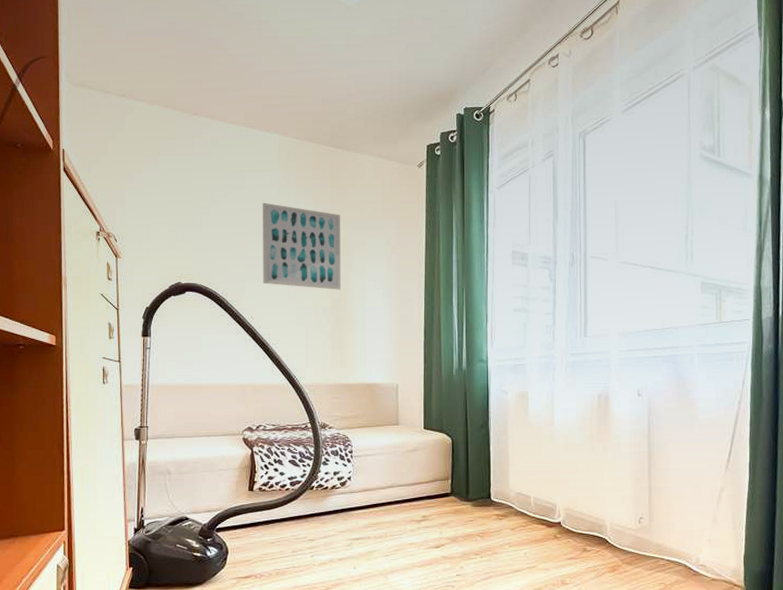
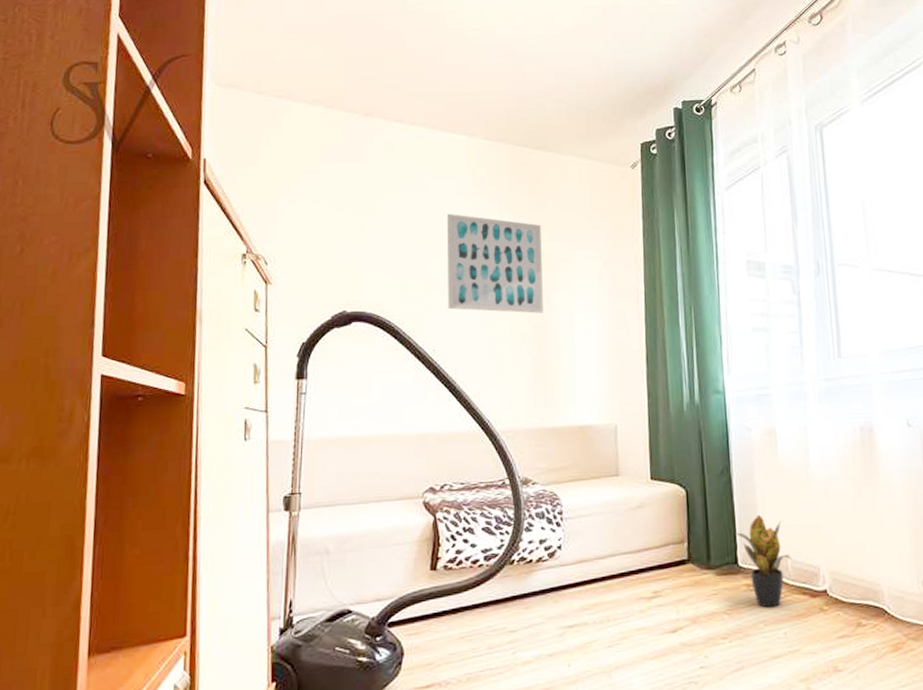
potted plant: none [490,461,534,533] -> present [735,514,792,608]

